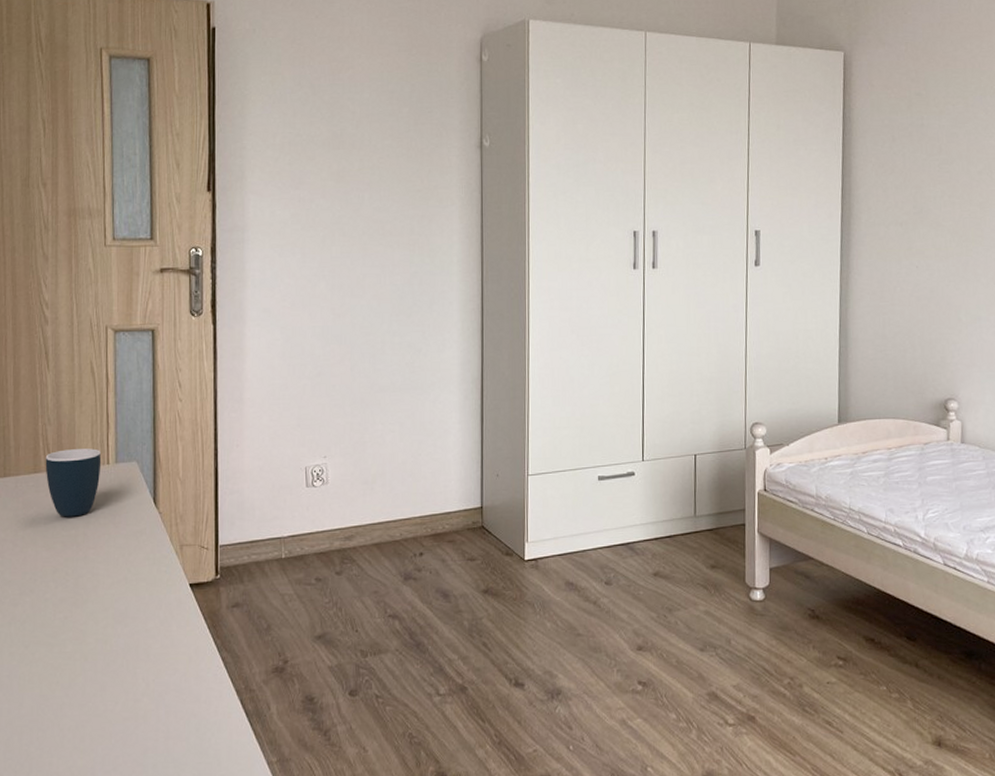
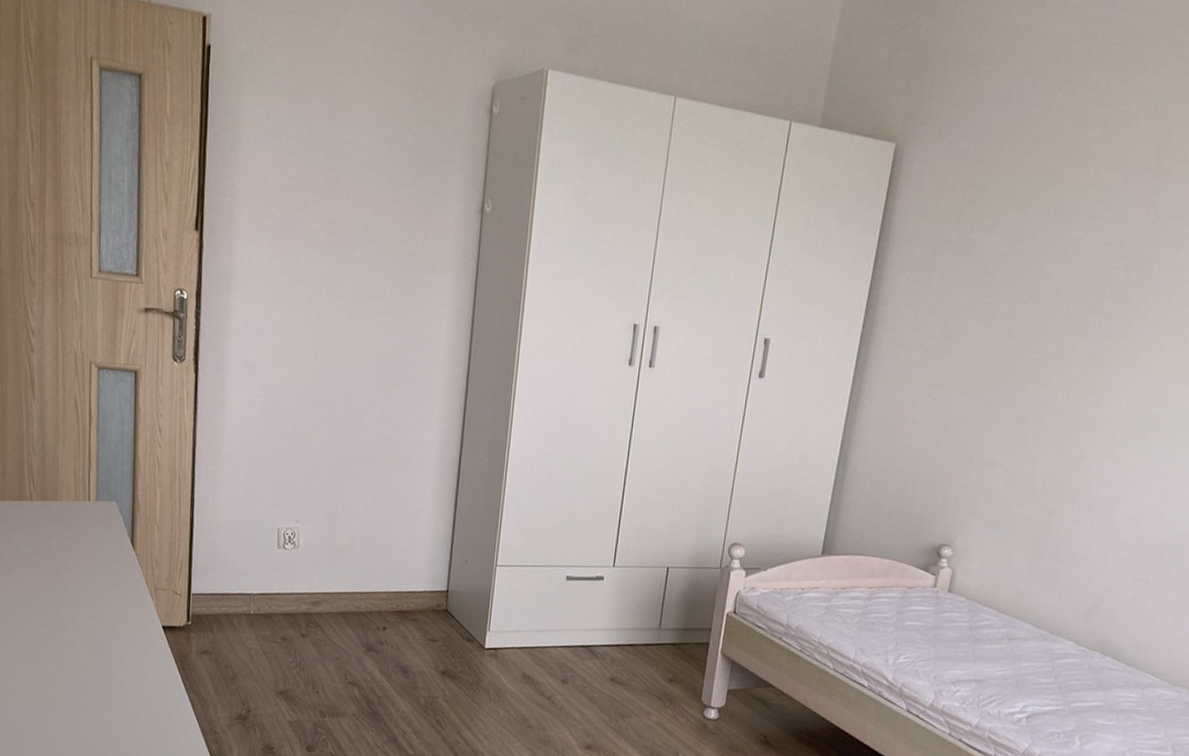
mug: present [45,448,102,517] -> none [30,481,83,548]

